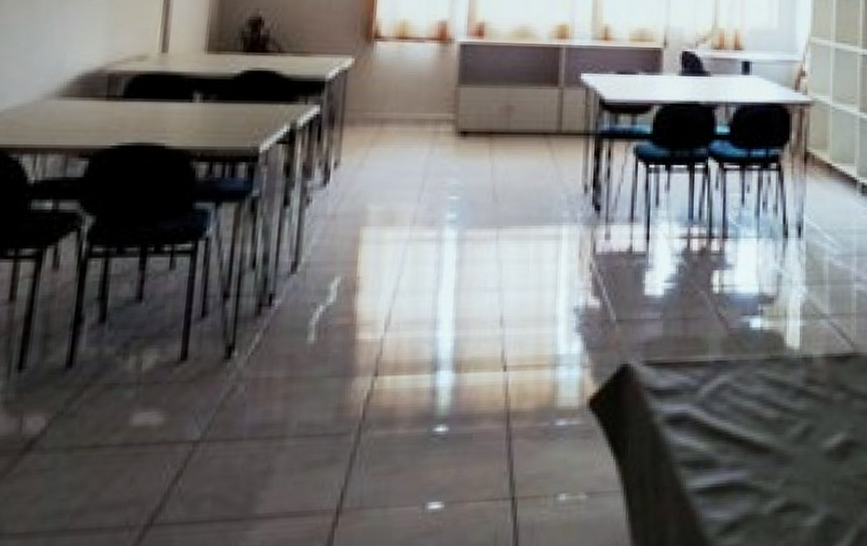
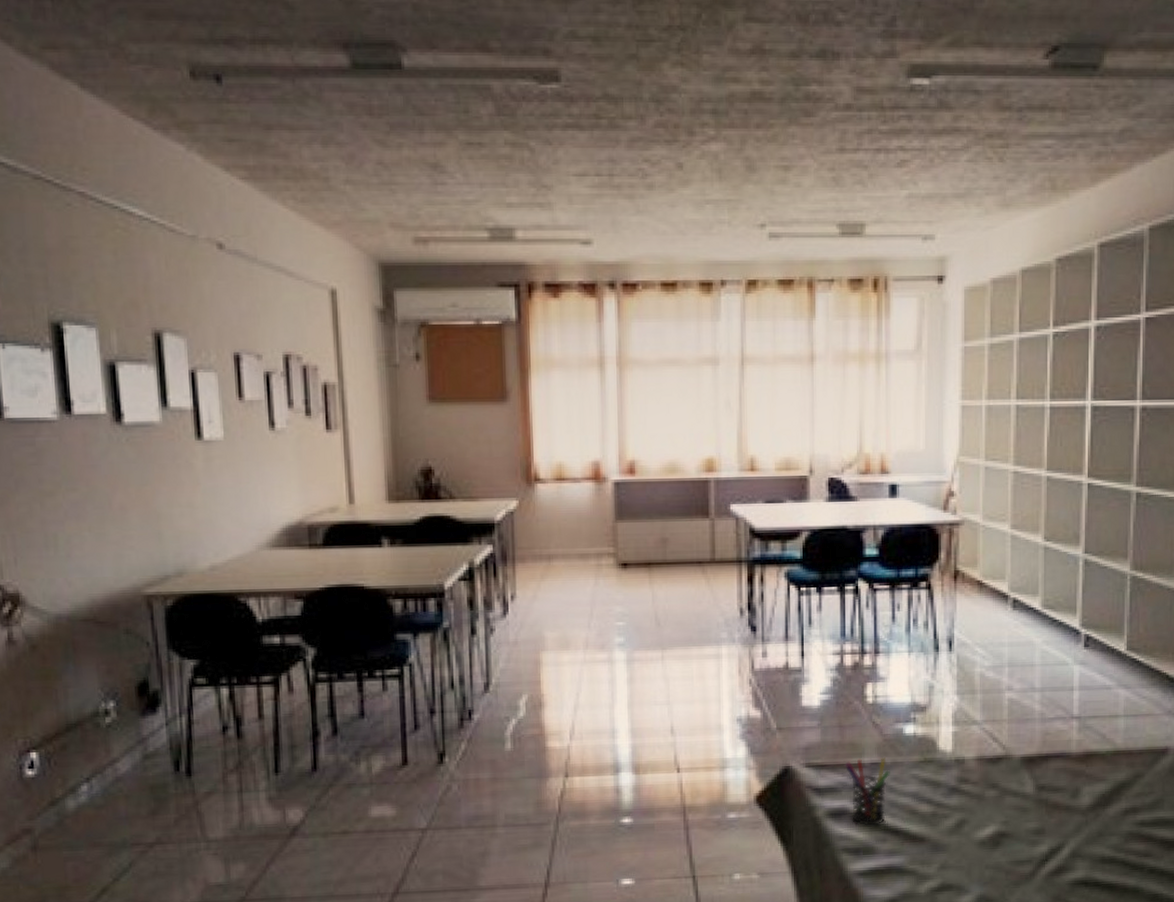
pen holder: none [687,353,735,435] -> present [844,756,890,826]

